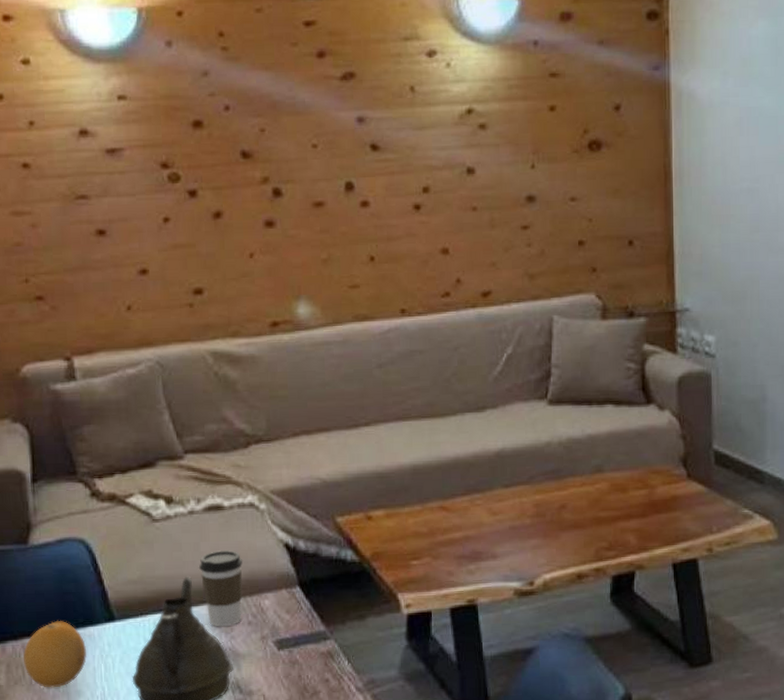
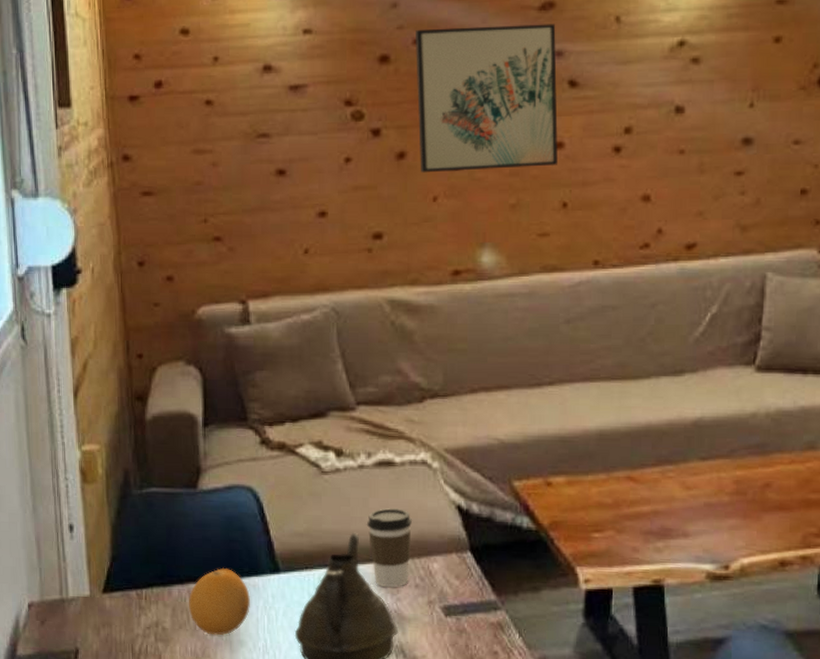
wall art: none [226,92,364,231] -> present [416,23,558,173]

